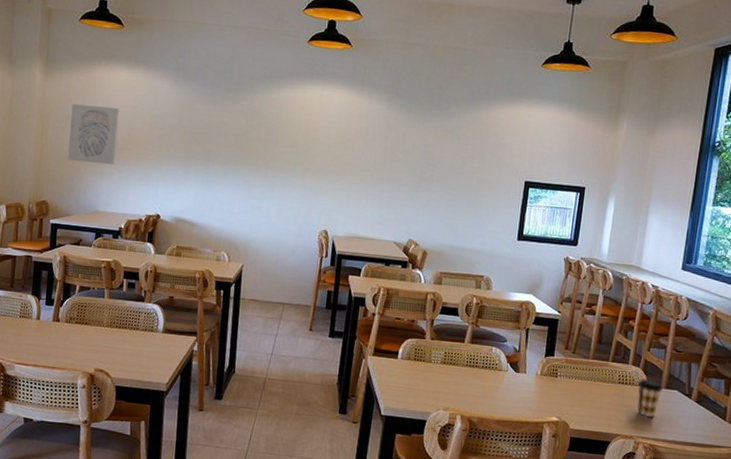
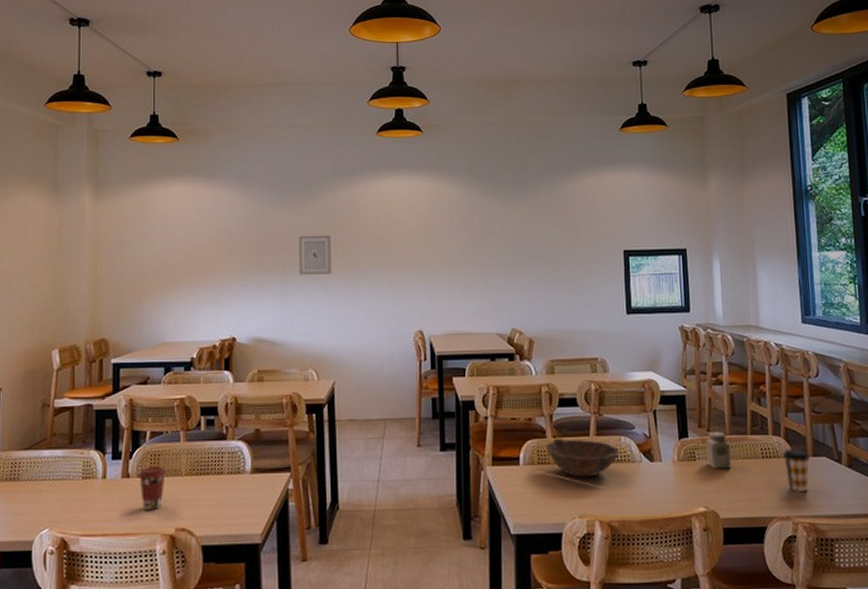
coffee cup: none [66,315,90,352] -> present [138,466,166,511]
wall art: present [68,104,120,165] -> none [127,226,181,290]
wall art: none [222,130,255,169] -> present [299,234,332,275]
bowl: none [423,340,489,378] -> present [546,438,620,478]
salt shaker: none [567,354,591,389] -> present [705,431,732,470]

